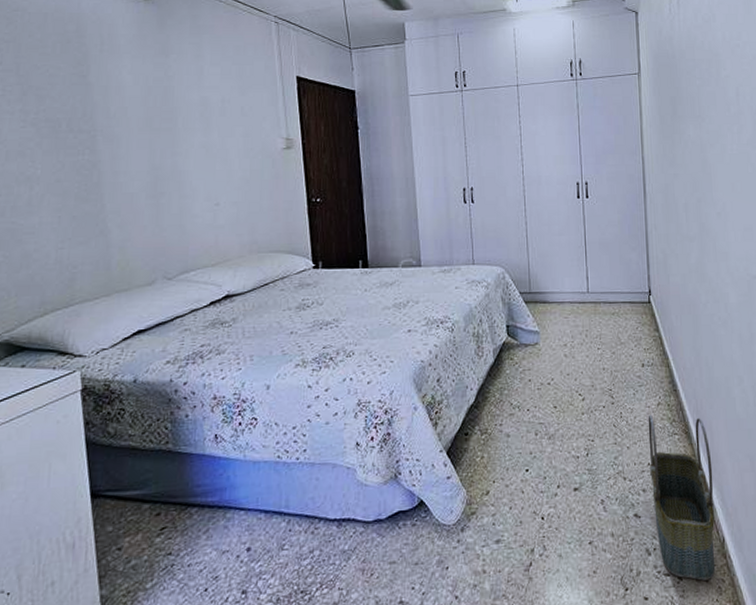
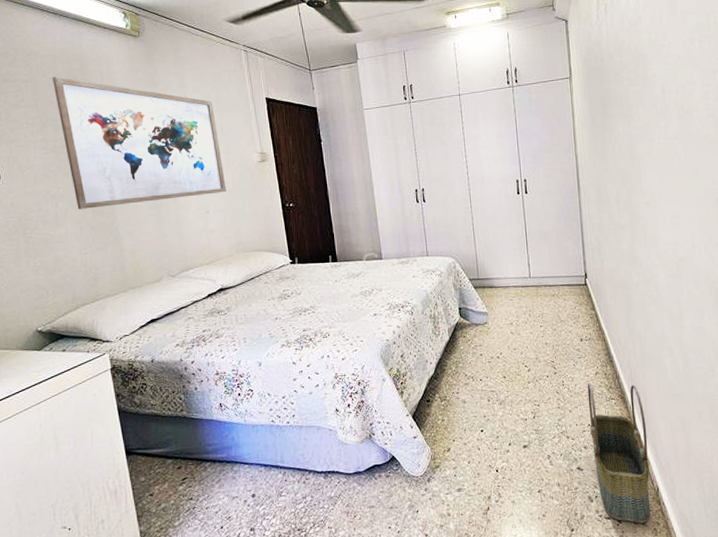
wall art: none [40,38,242,195] -> present [52,76,226,209]

